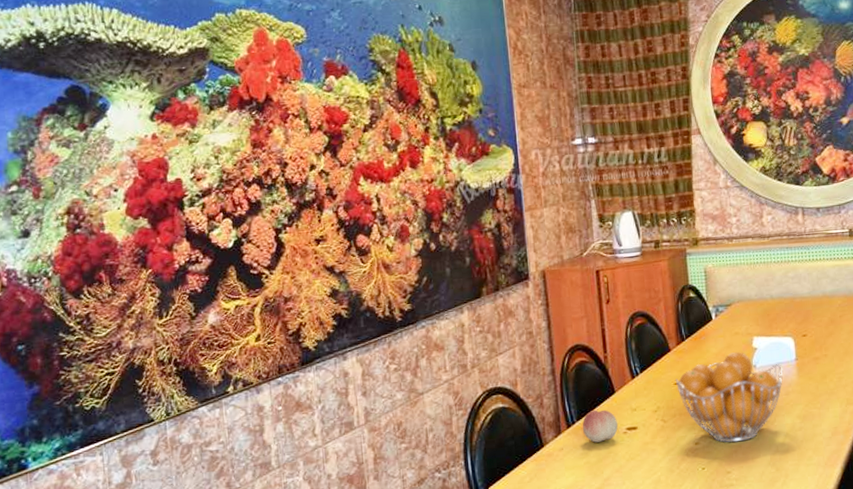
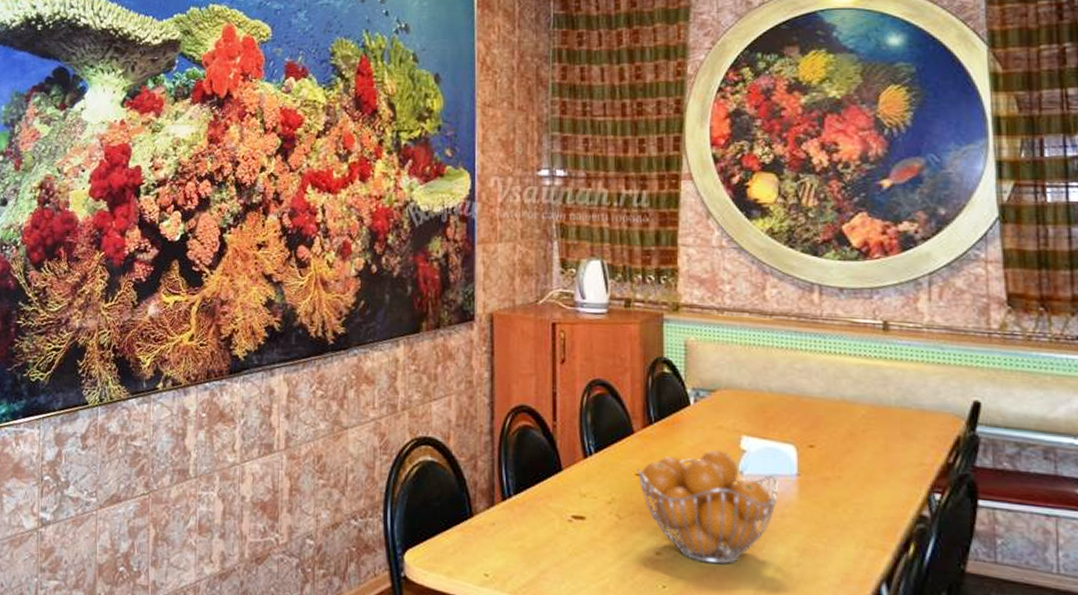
fruit: present [582,409,618,443] -> none [519,485,562,526]

